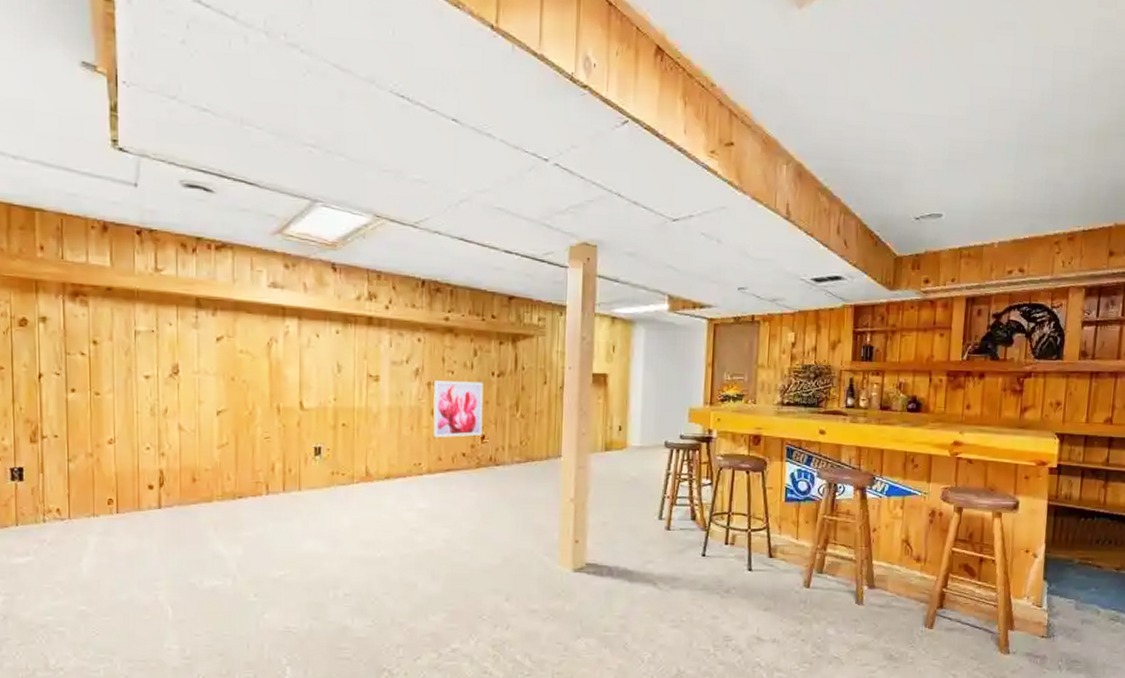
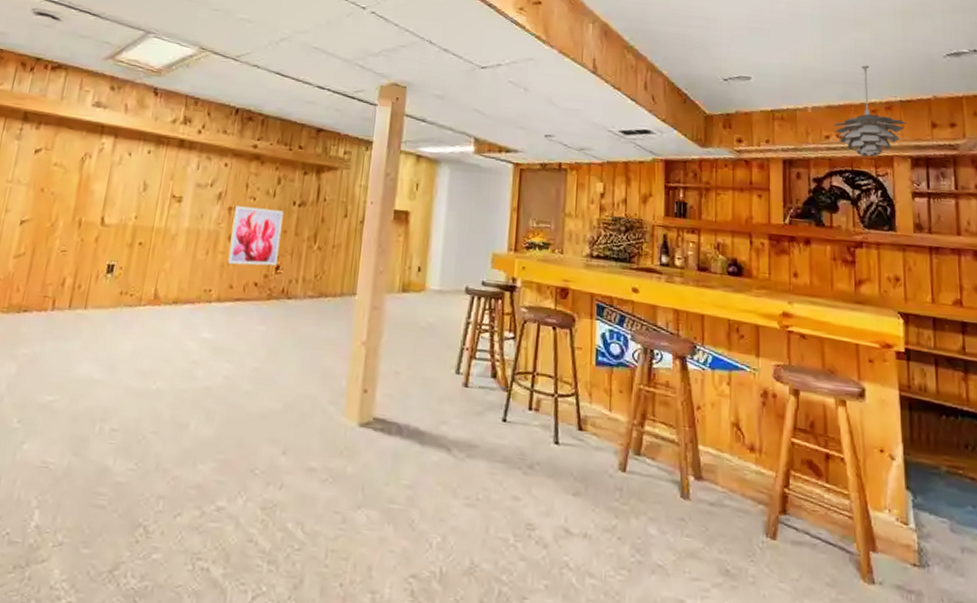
pendant light: none [1017,194,1085,290] -> present [833,65,906,157]

